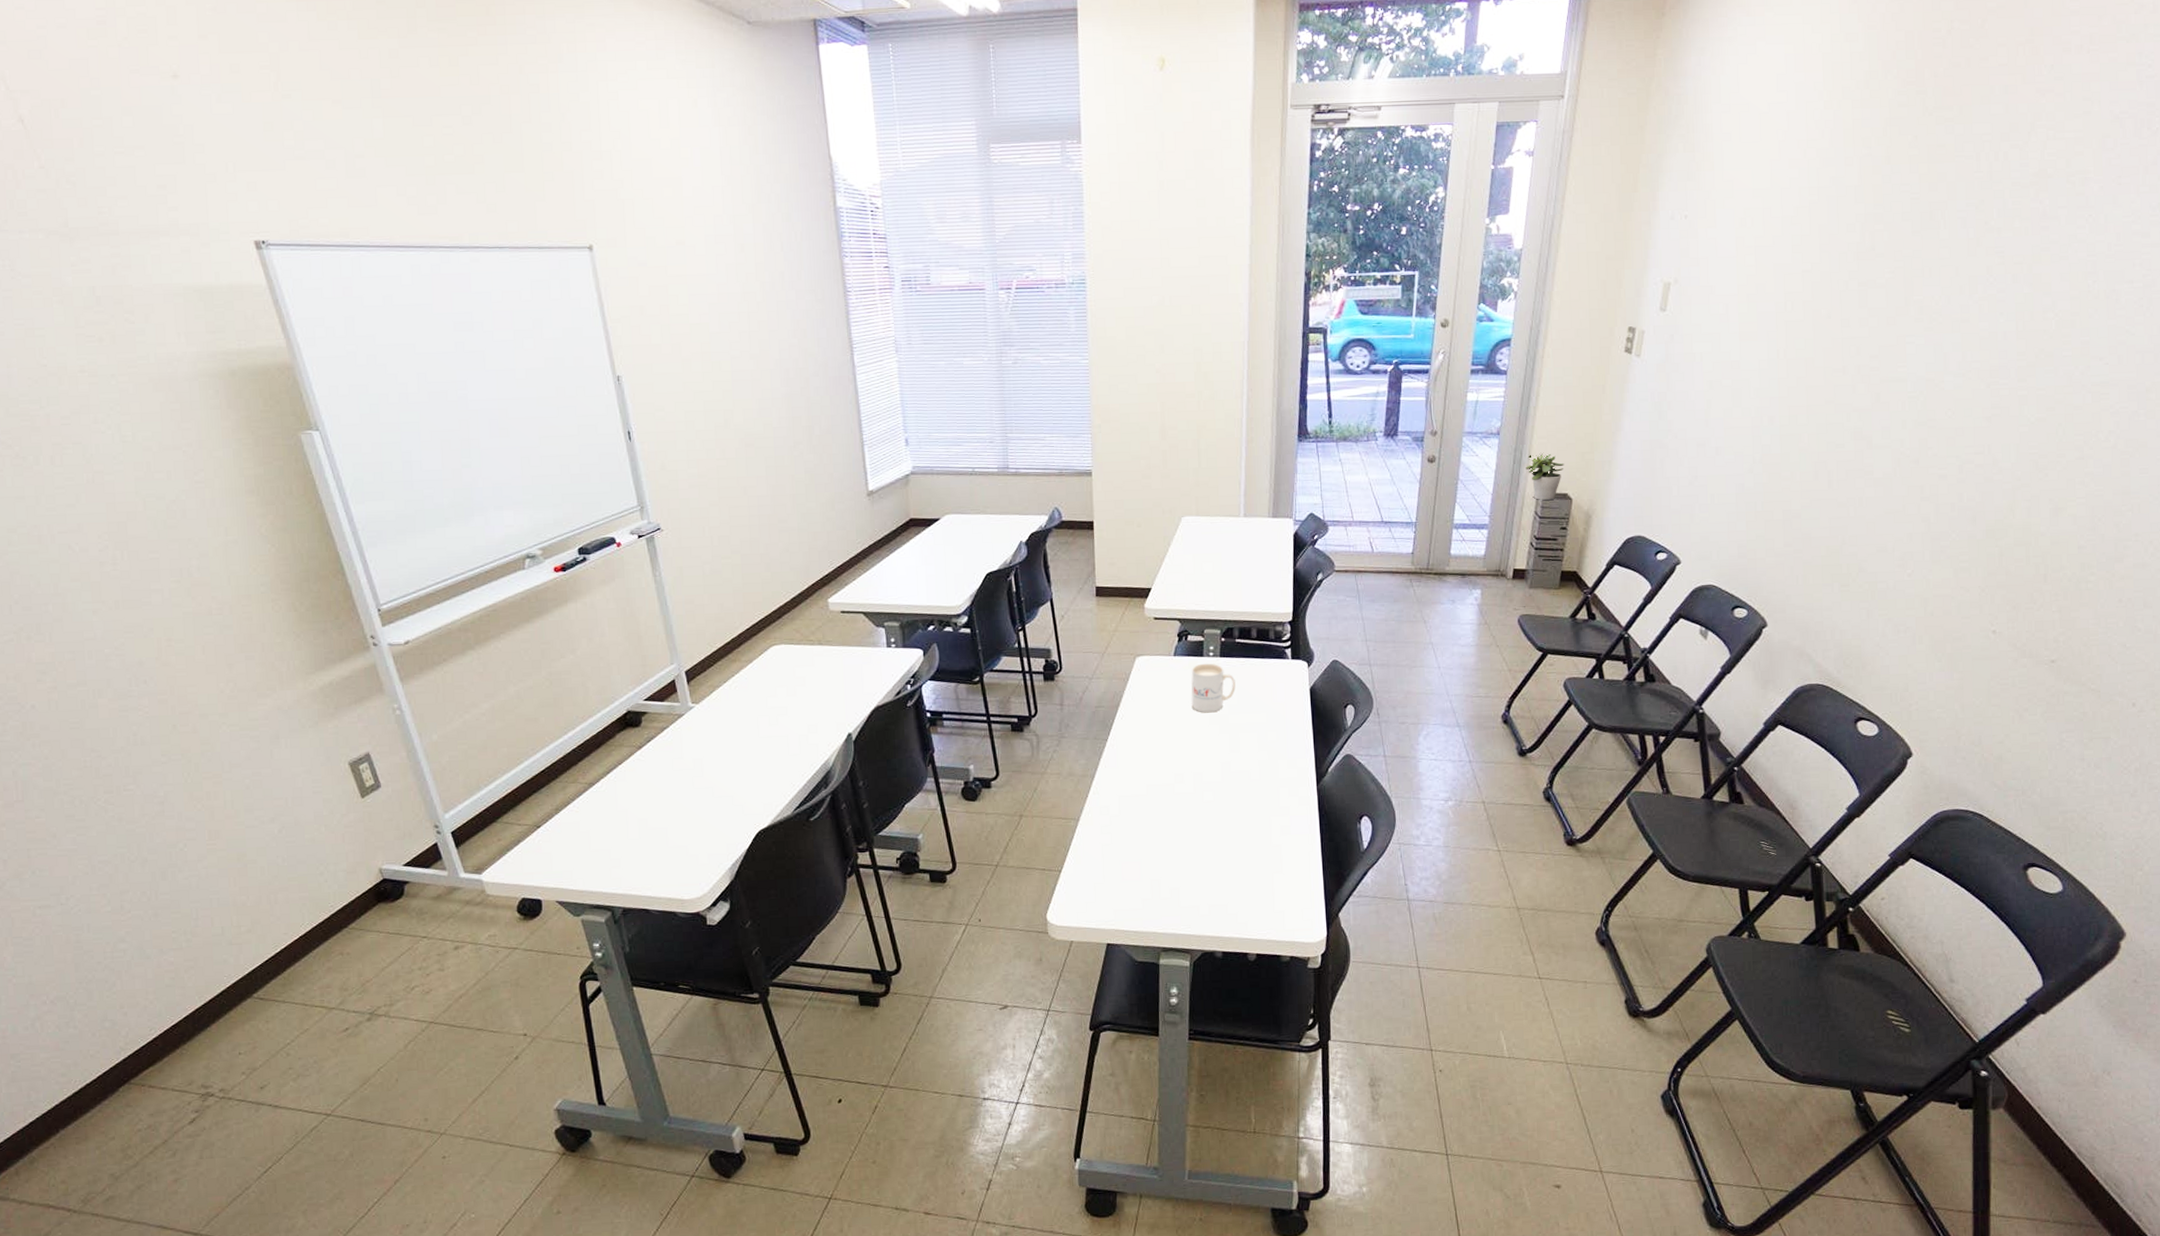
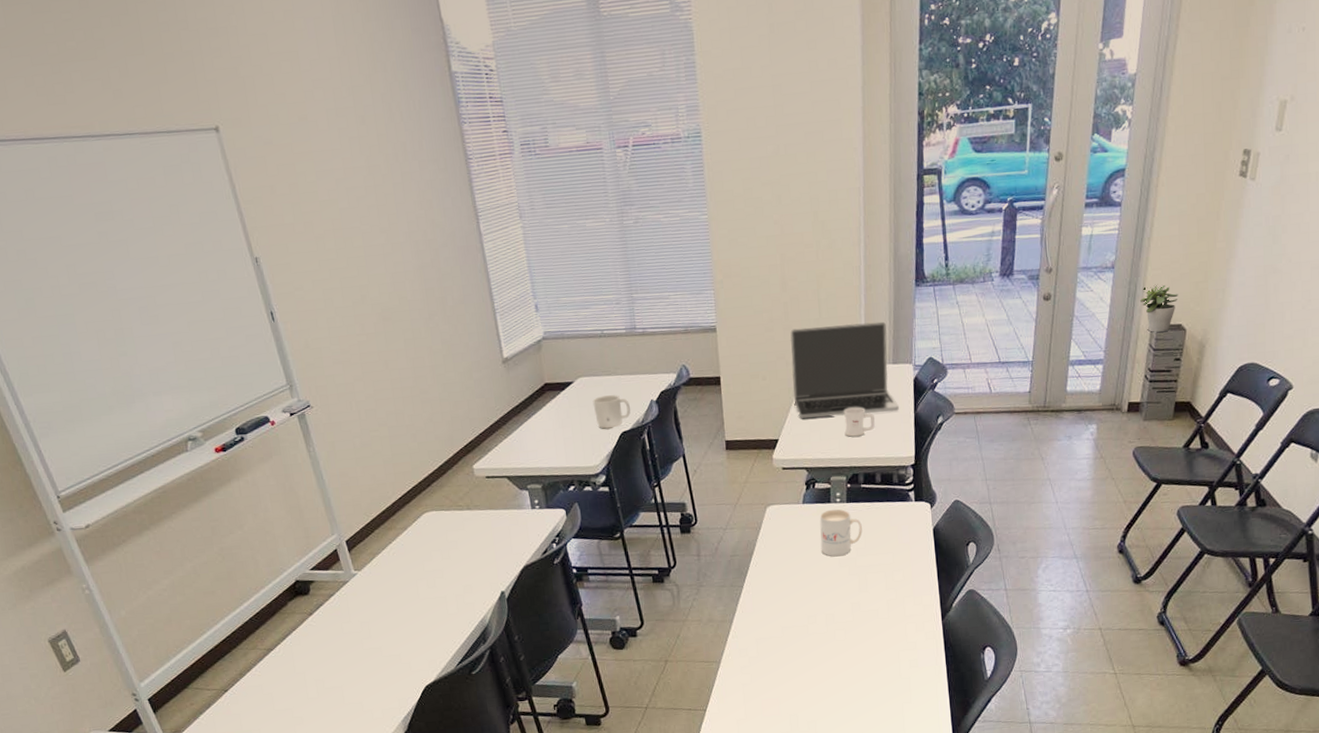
mug: none [959,534,998,568] -> present [592,395,631,429]
laptop: none [1168,474,1278,569] -> present [790,321,899,419]
mug: none [1220,559,1252,590] -> present [844,407,875,437]

